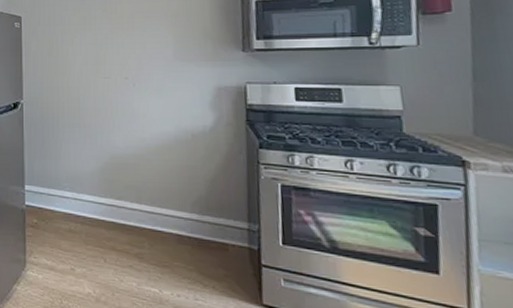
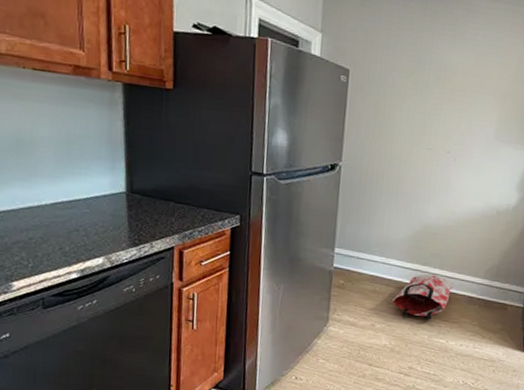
bag: none [90,209,157,264] -> present [392,274,454,320]

